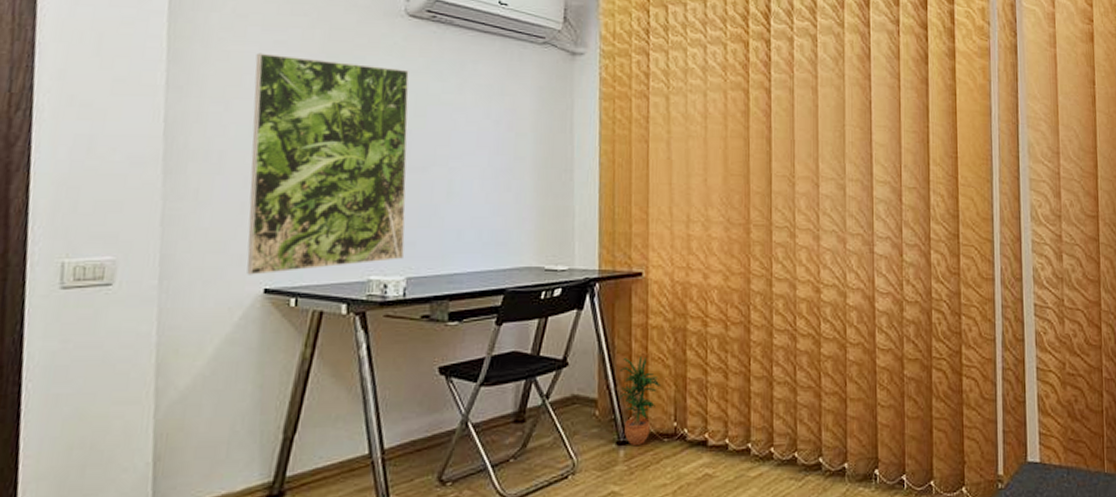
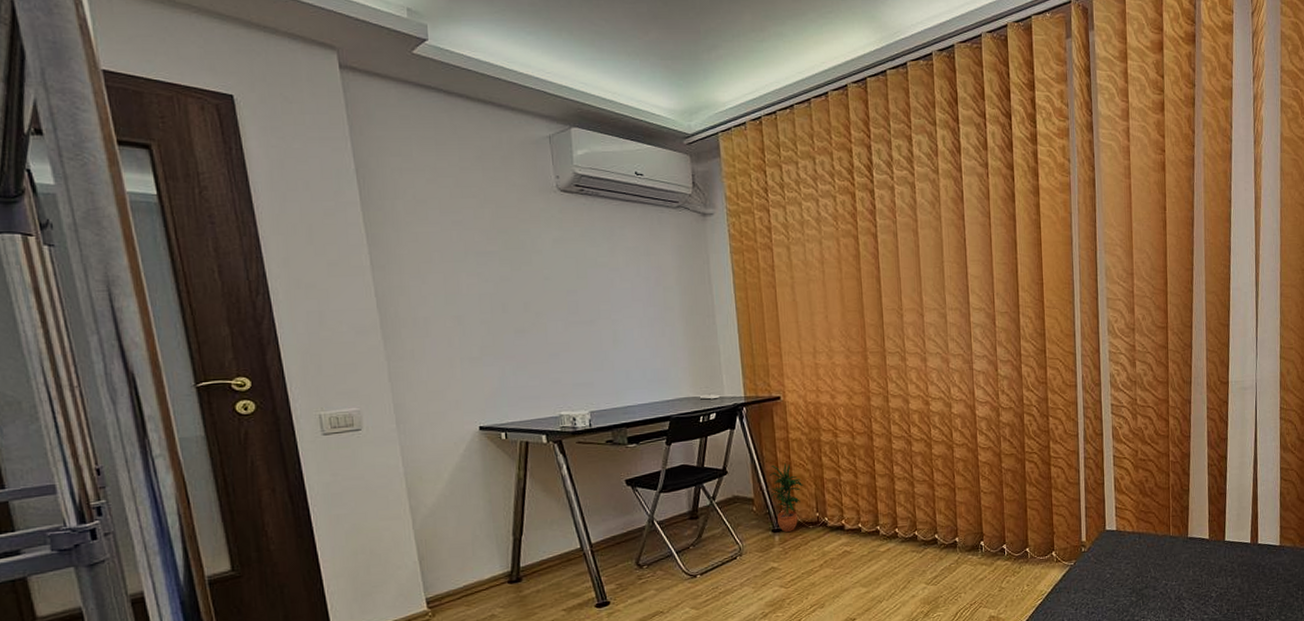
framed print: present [247,53,409,275] -> none [439,232,585,417]

